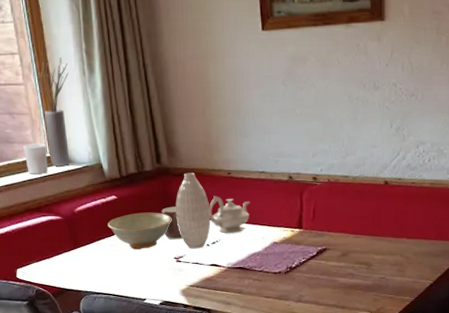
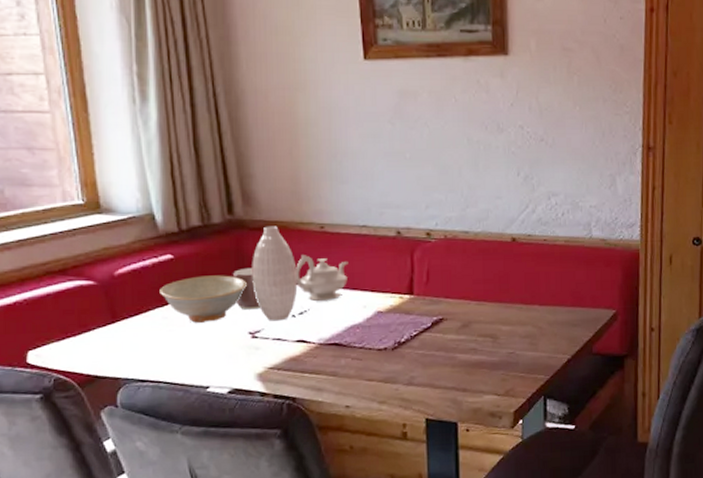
candle holder: present [23,144,48,174] -> none [45,188,80,226]
vase: present [37,58,70,167] -> none [69,81,113,217]

